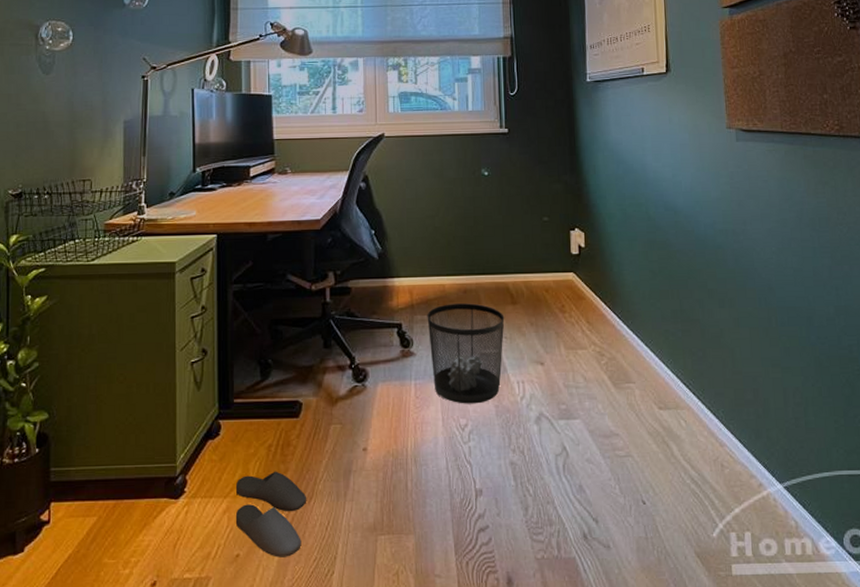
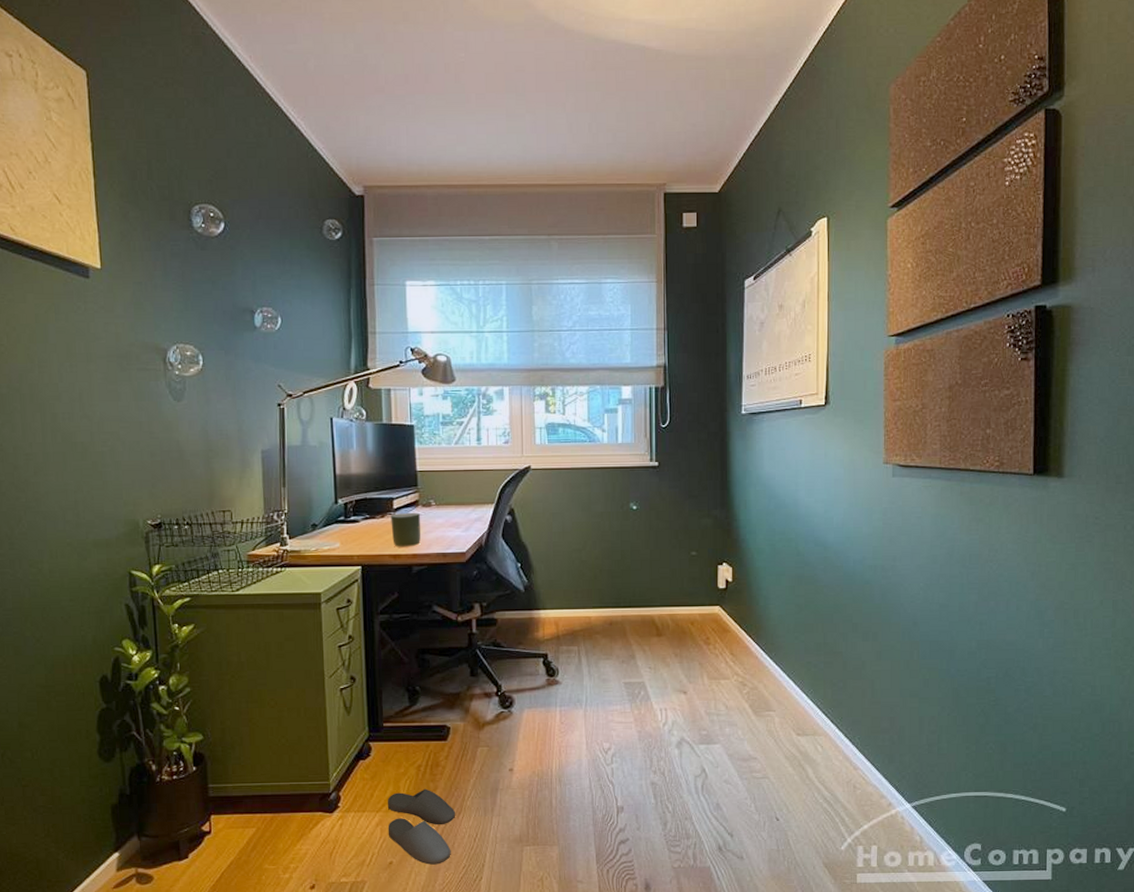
mug: none [247,180,276,215] -> present [391,512,421,547]
waste bin: present [427,303,505,404] -> none [572,635,649,730]

